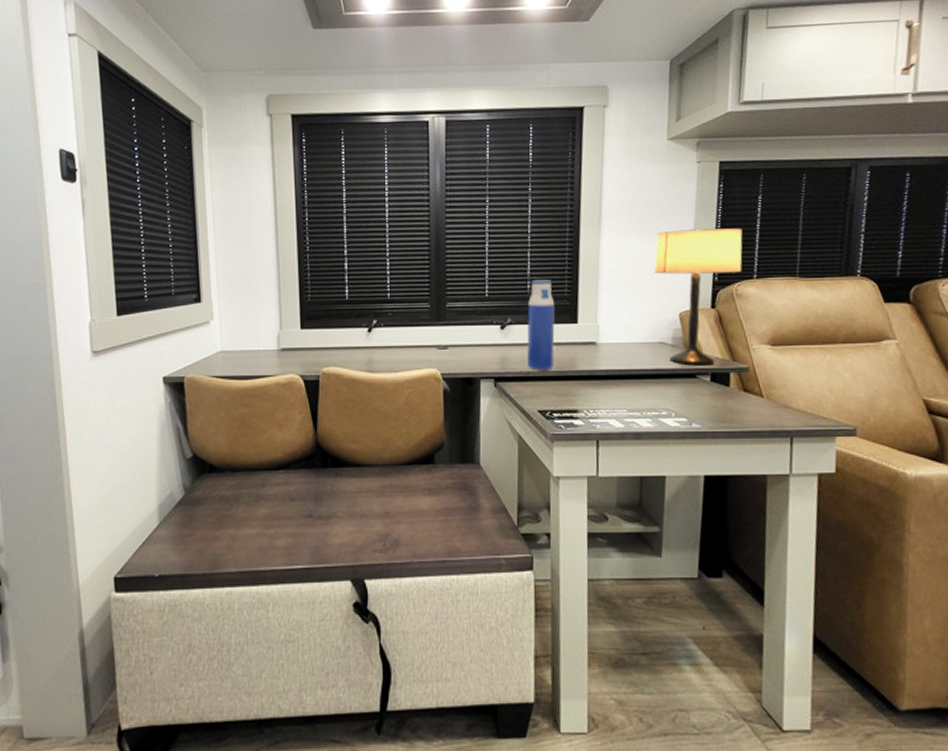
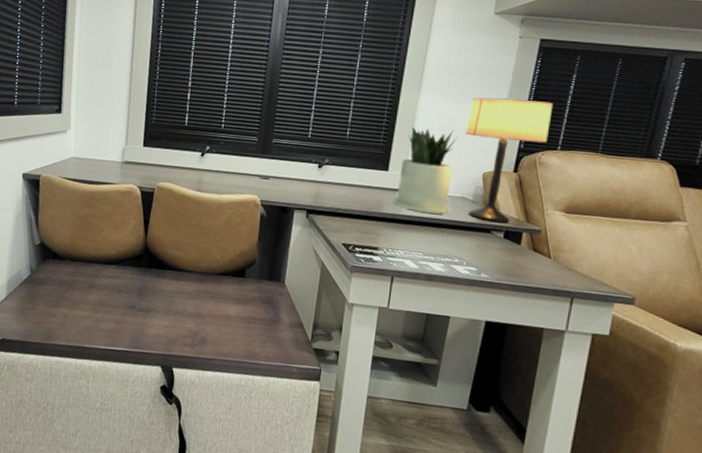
water bottle: present [527,280,555,371] -> none [338,128,370,209]
planter: none [584,269,651,365] -> present [391,127,459,215]

